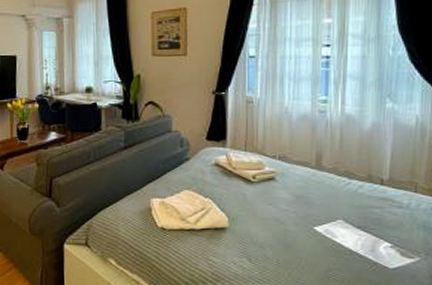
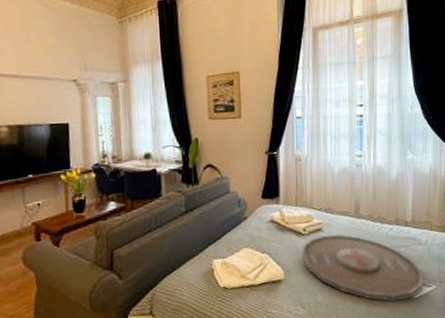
serving tray: none [249,185,404,269] -> present [301,234,424,302]

